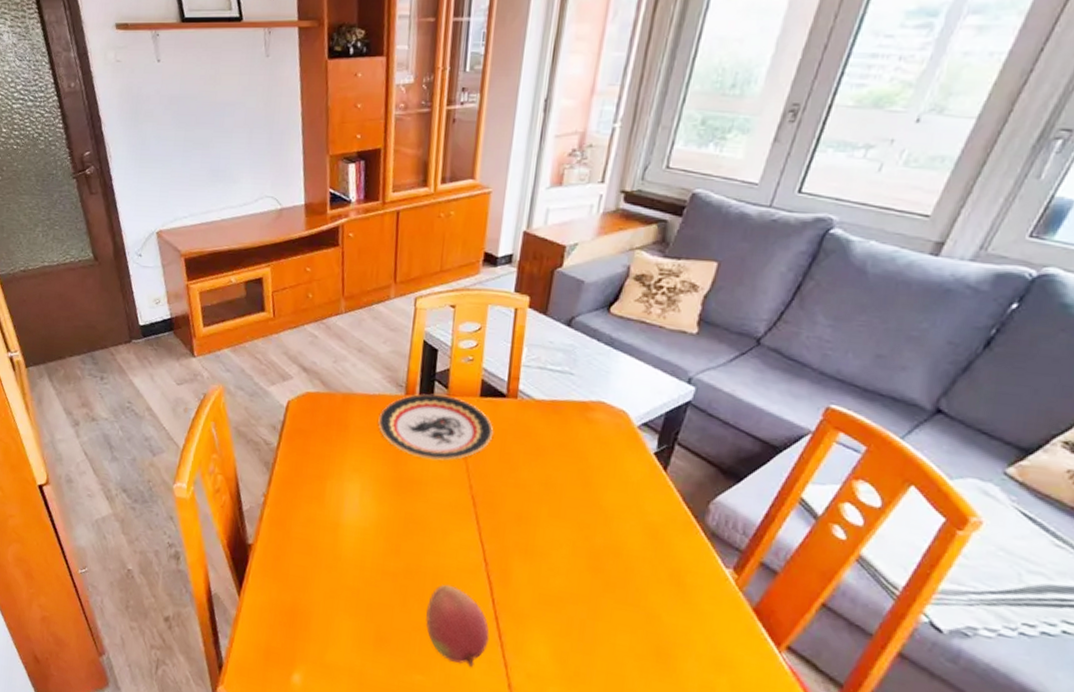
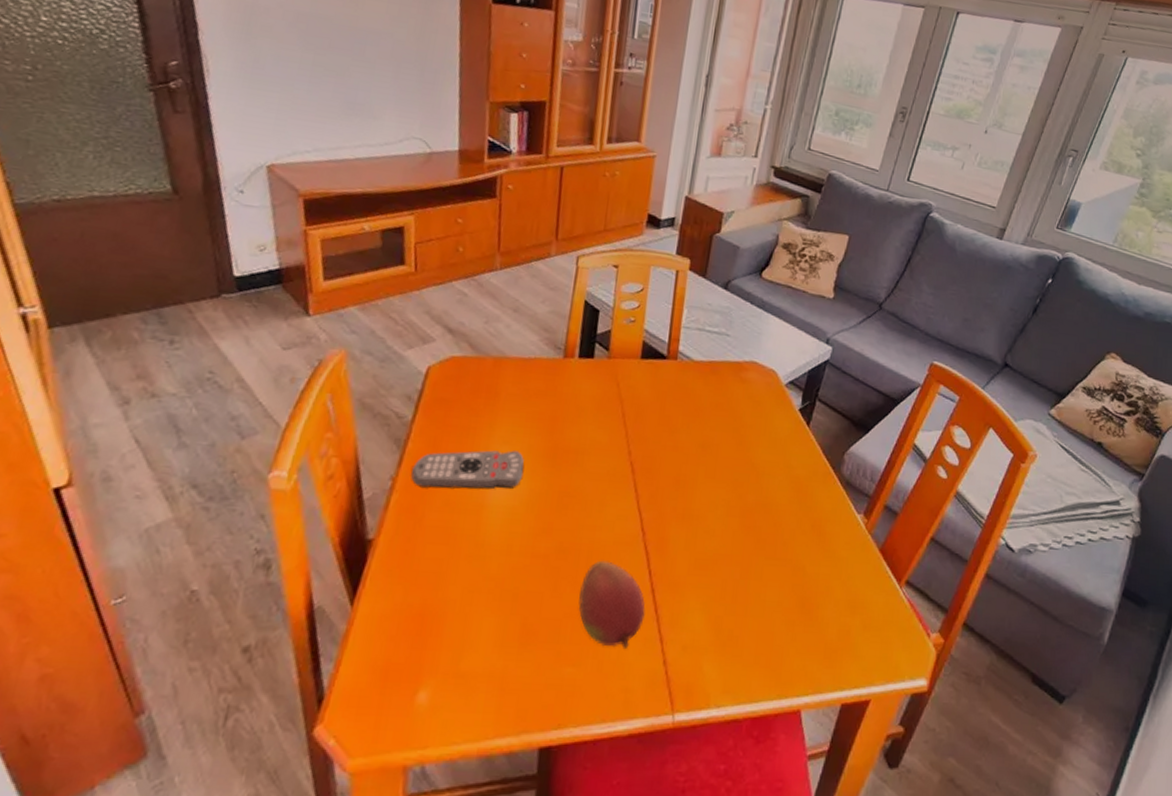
remote control: none [279,475,373,512] -> present [411,450,525,490]
plate: present [378,393,494,461] -> none [532,356,654,427]

